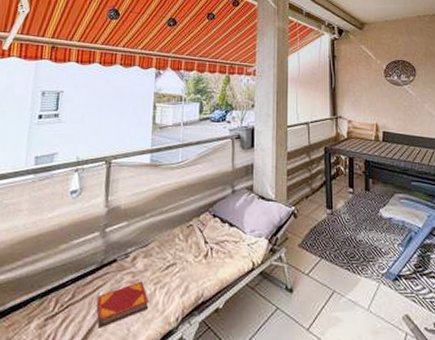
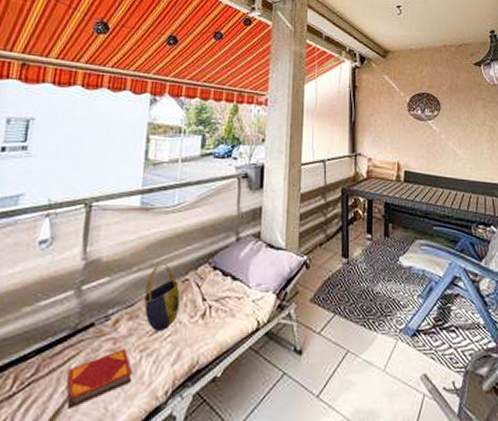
tote bag: none [156,211,186,267] -> present [144,263,180,330]

